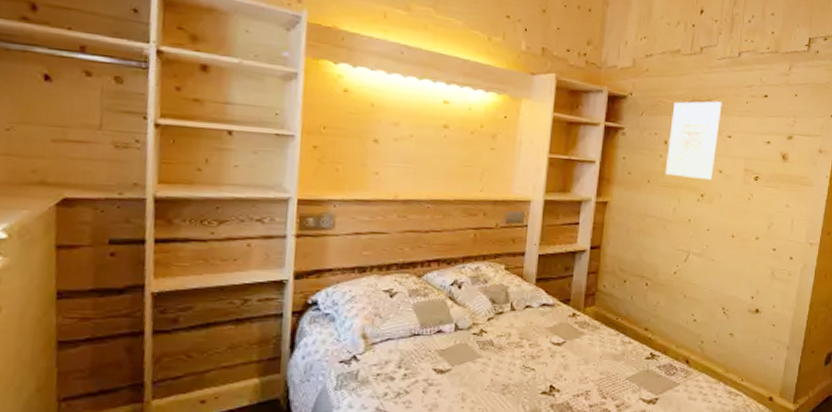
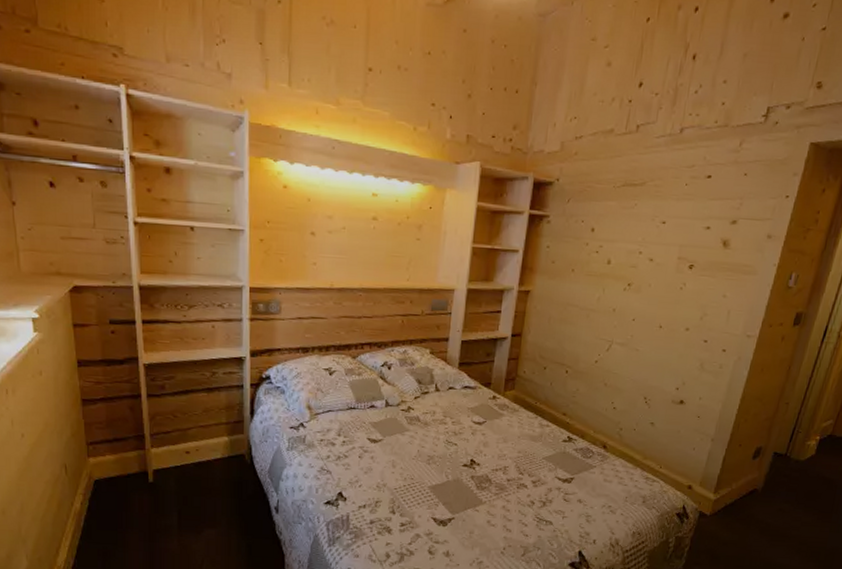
wall art: present [666,101,722,181] -> none [591,184,658,270]

